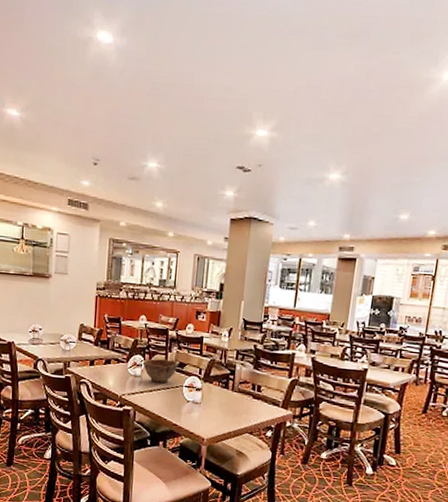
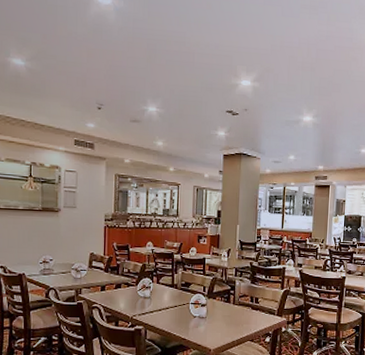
bowl: present [142,358,179,384] -> none [151,280,185,303]

